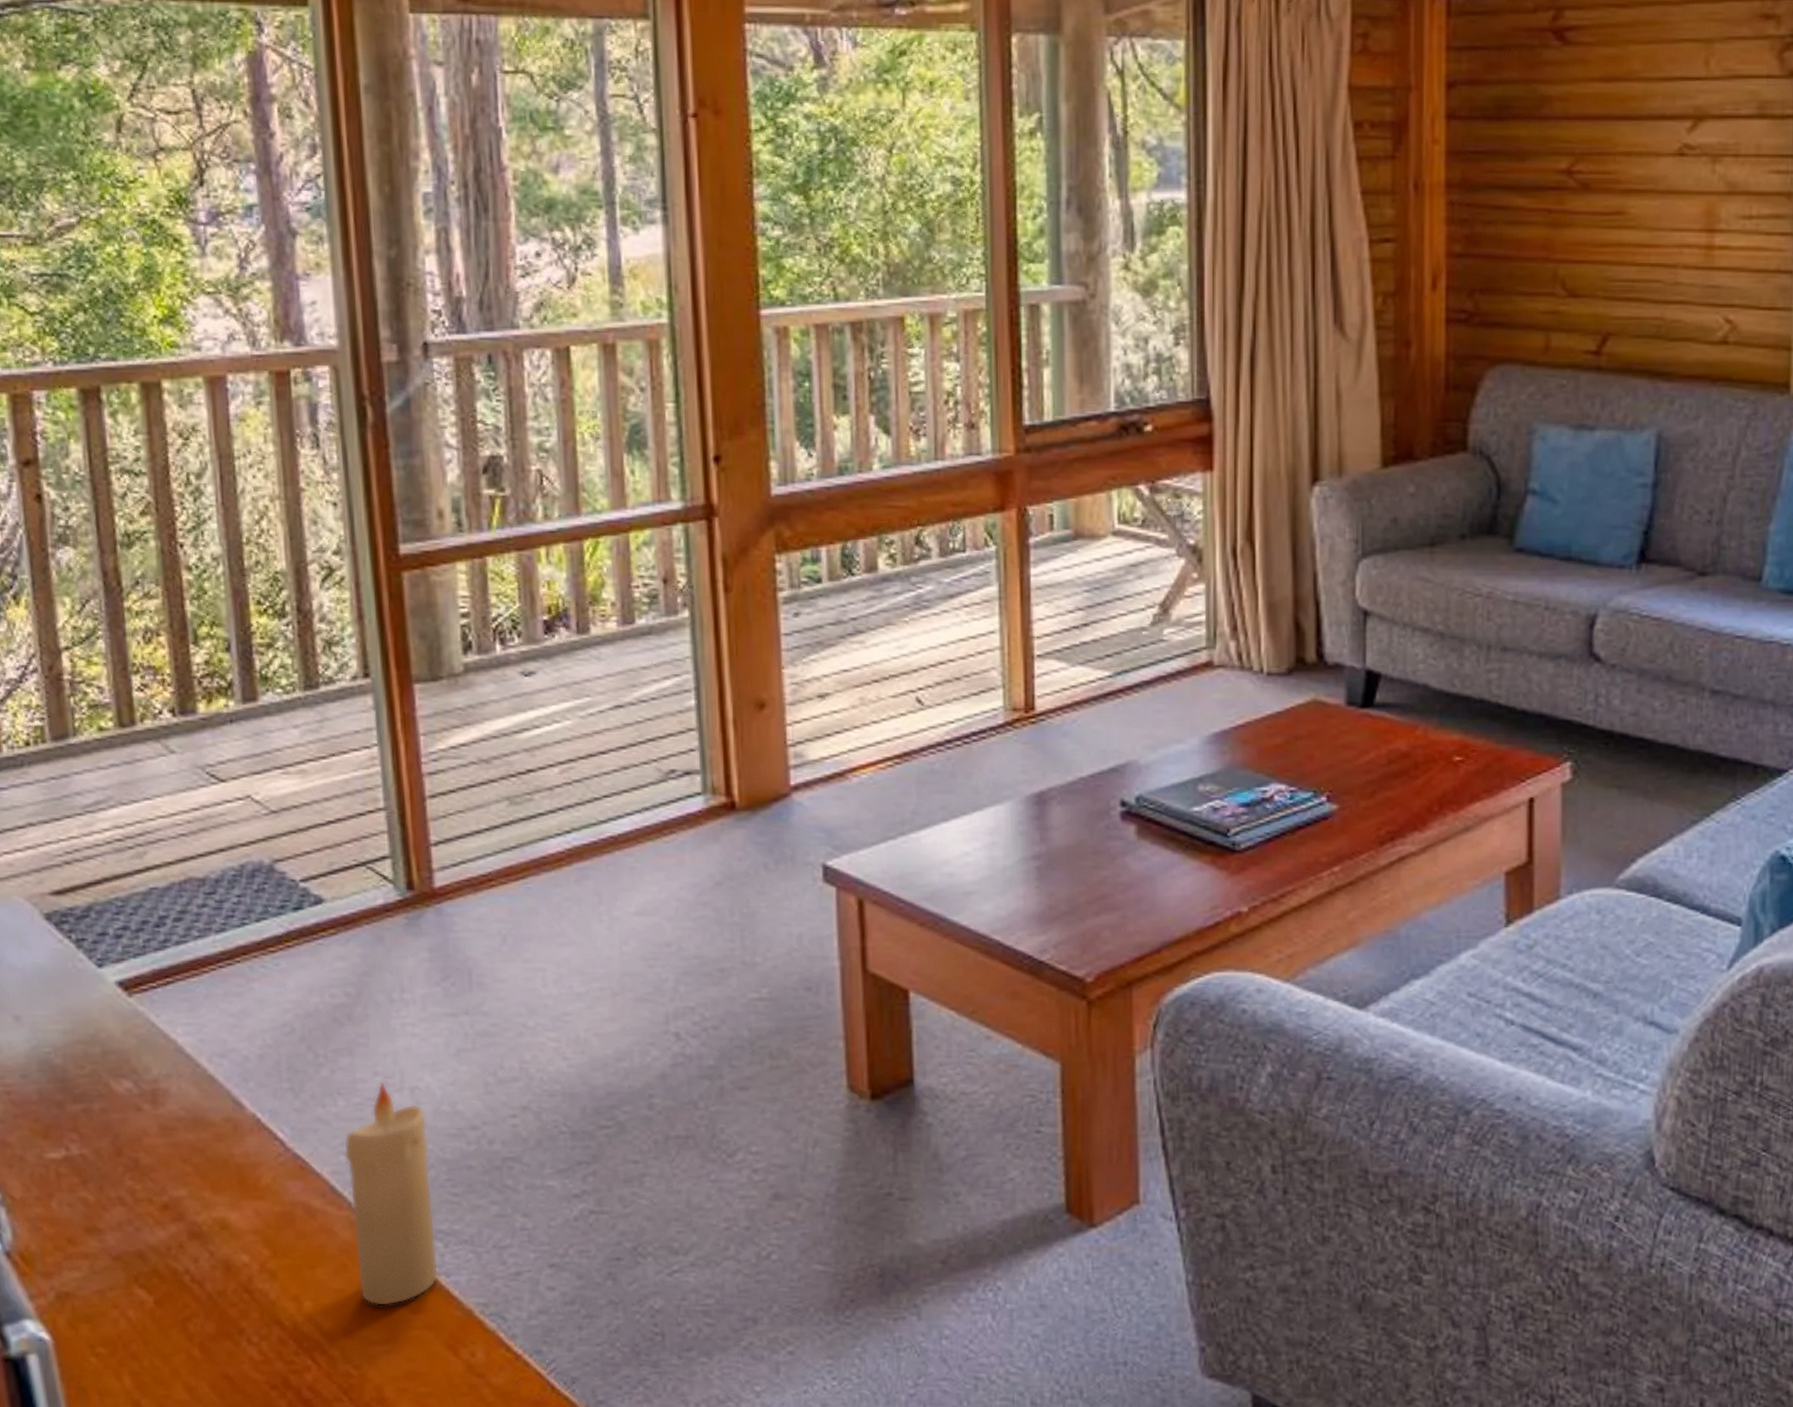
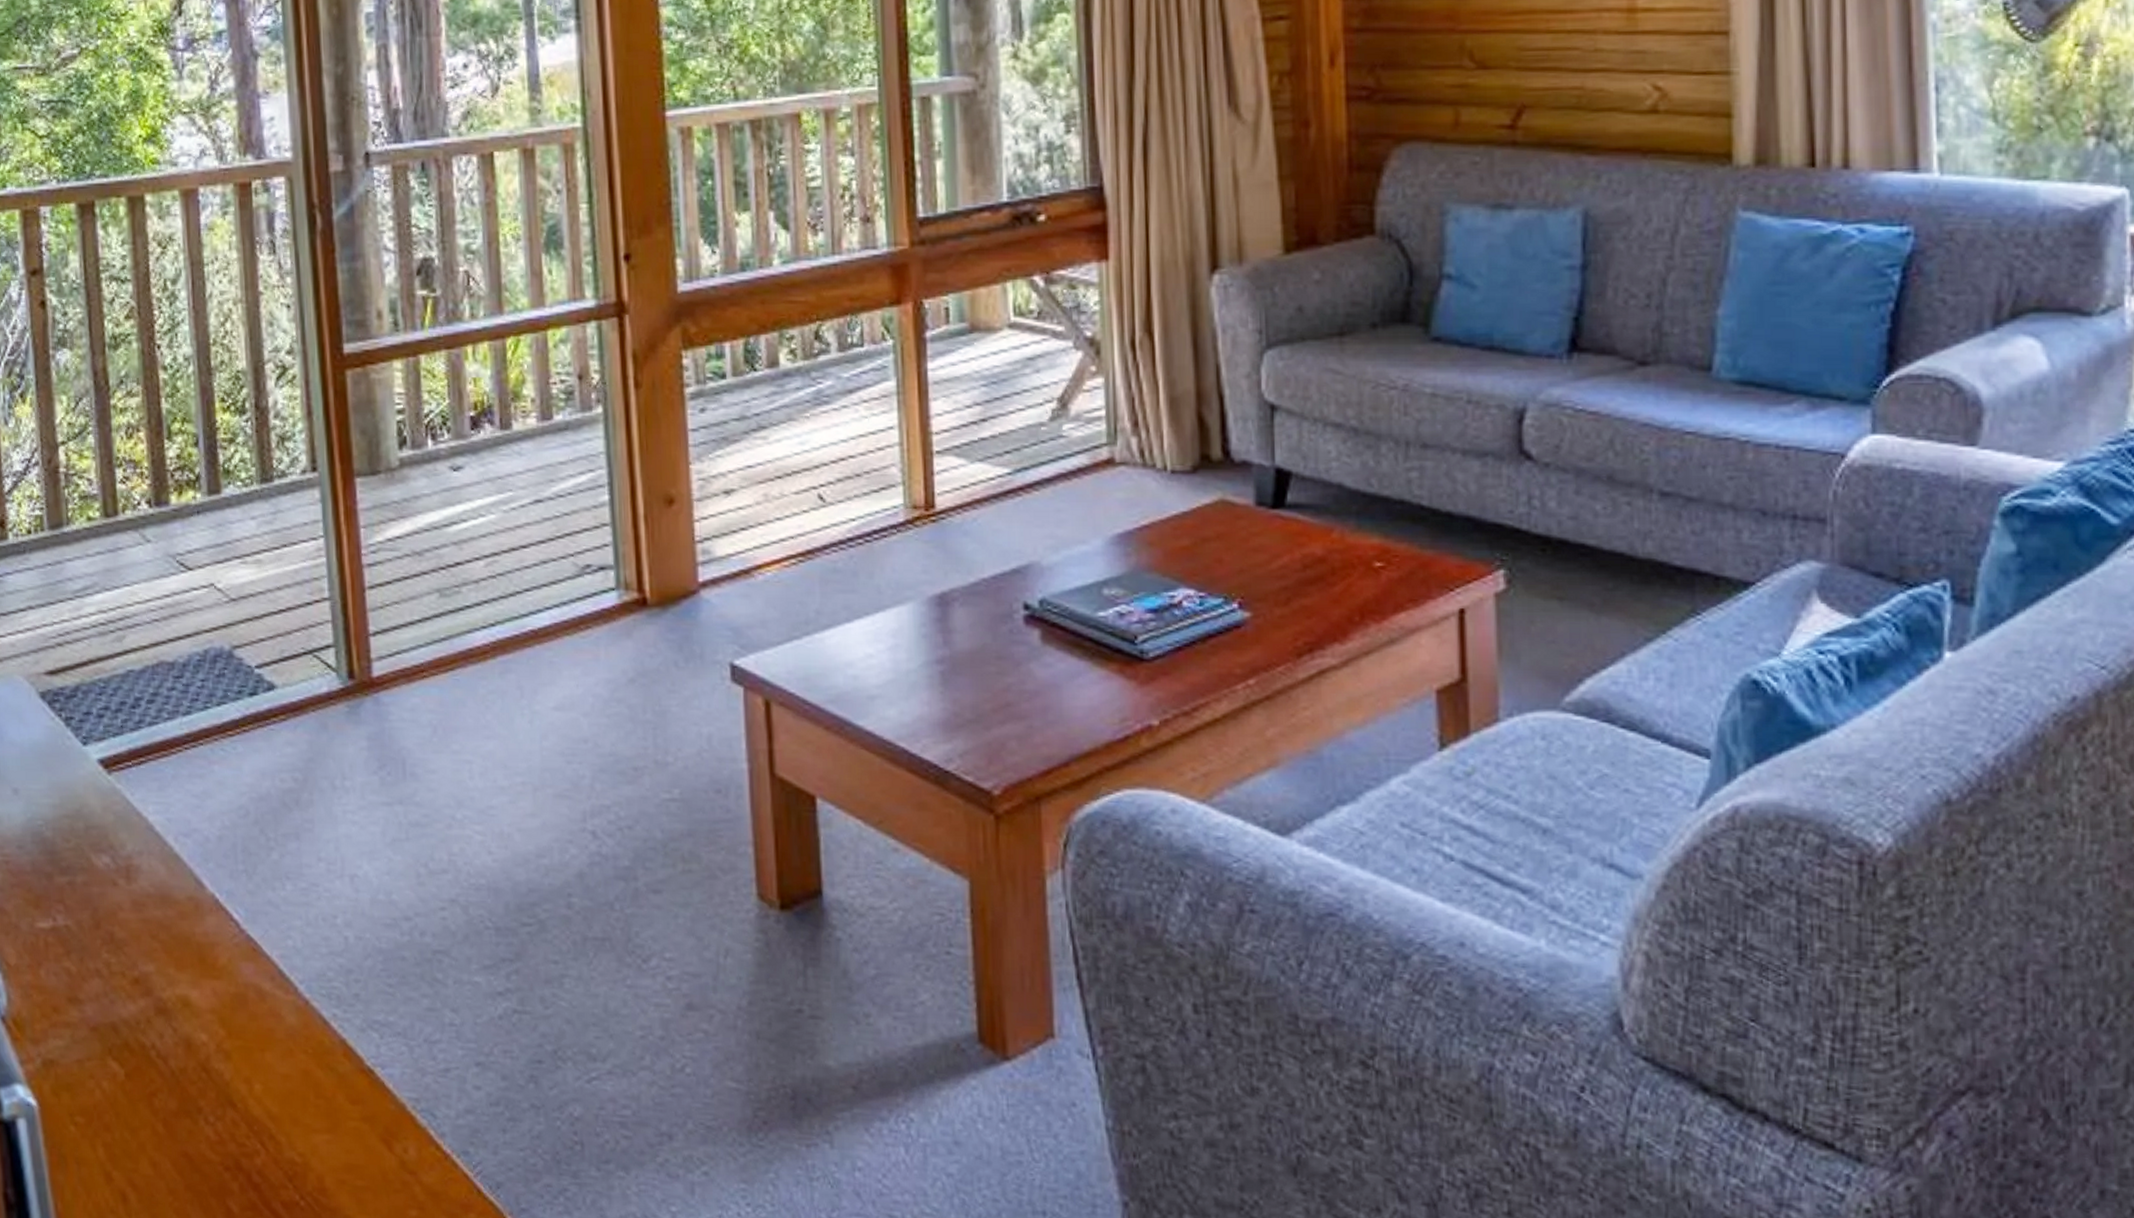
candle: present [343,1082,439,1306] -> none [291,868,375,1094]

